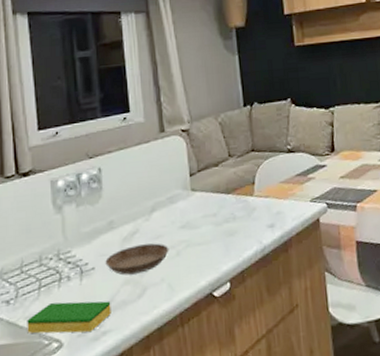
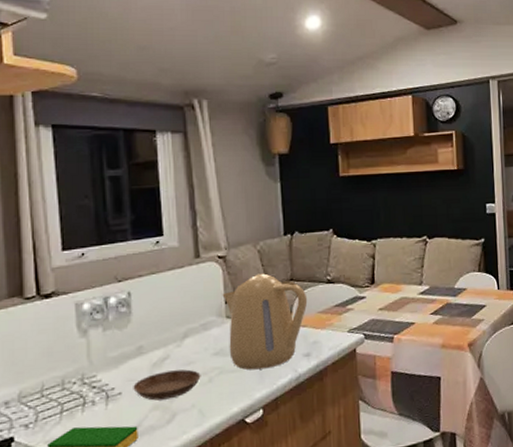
kettle: none [187,145,269,243] -> present [222,273,308,370]

